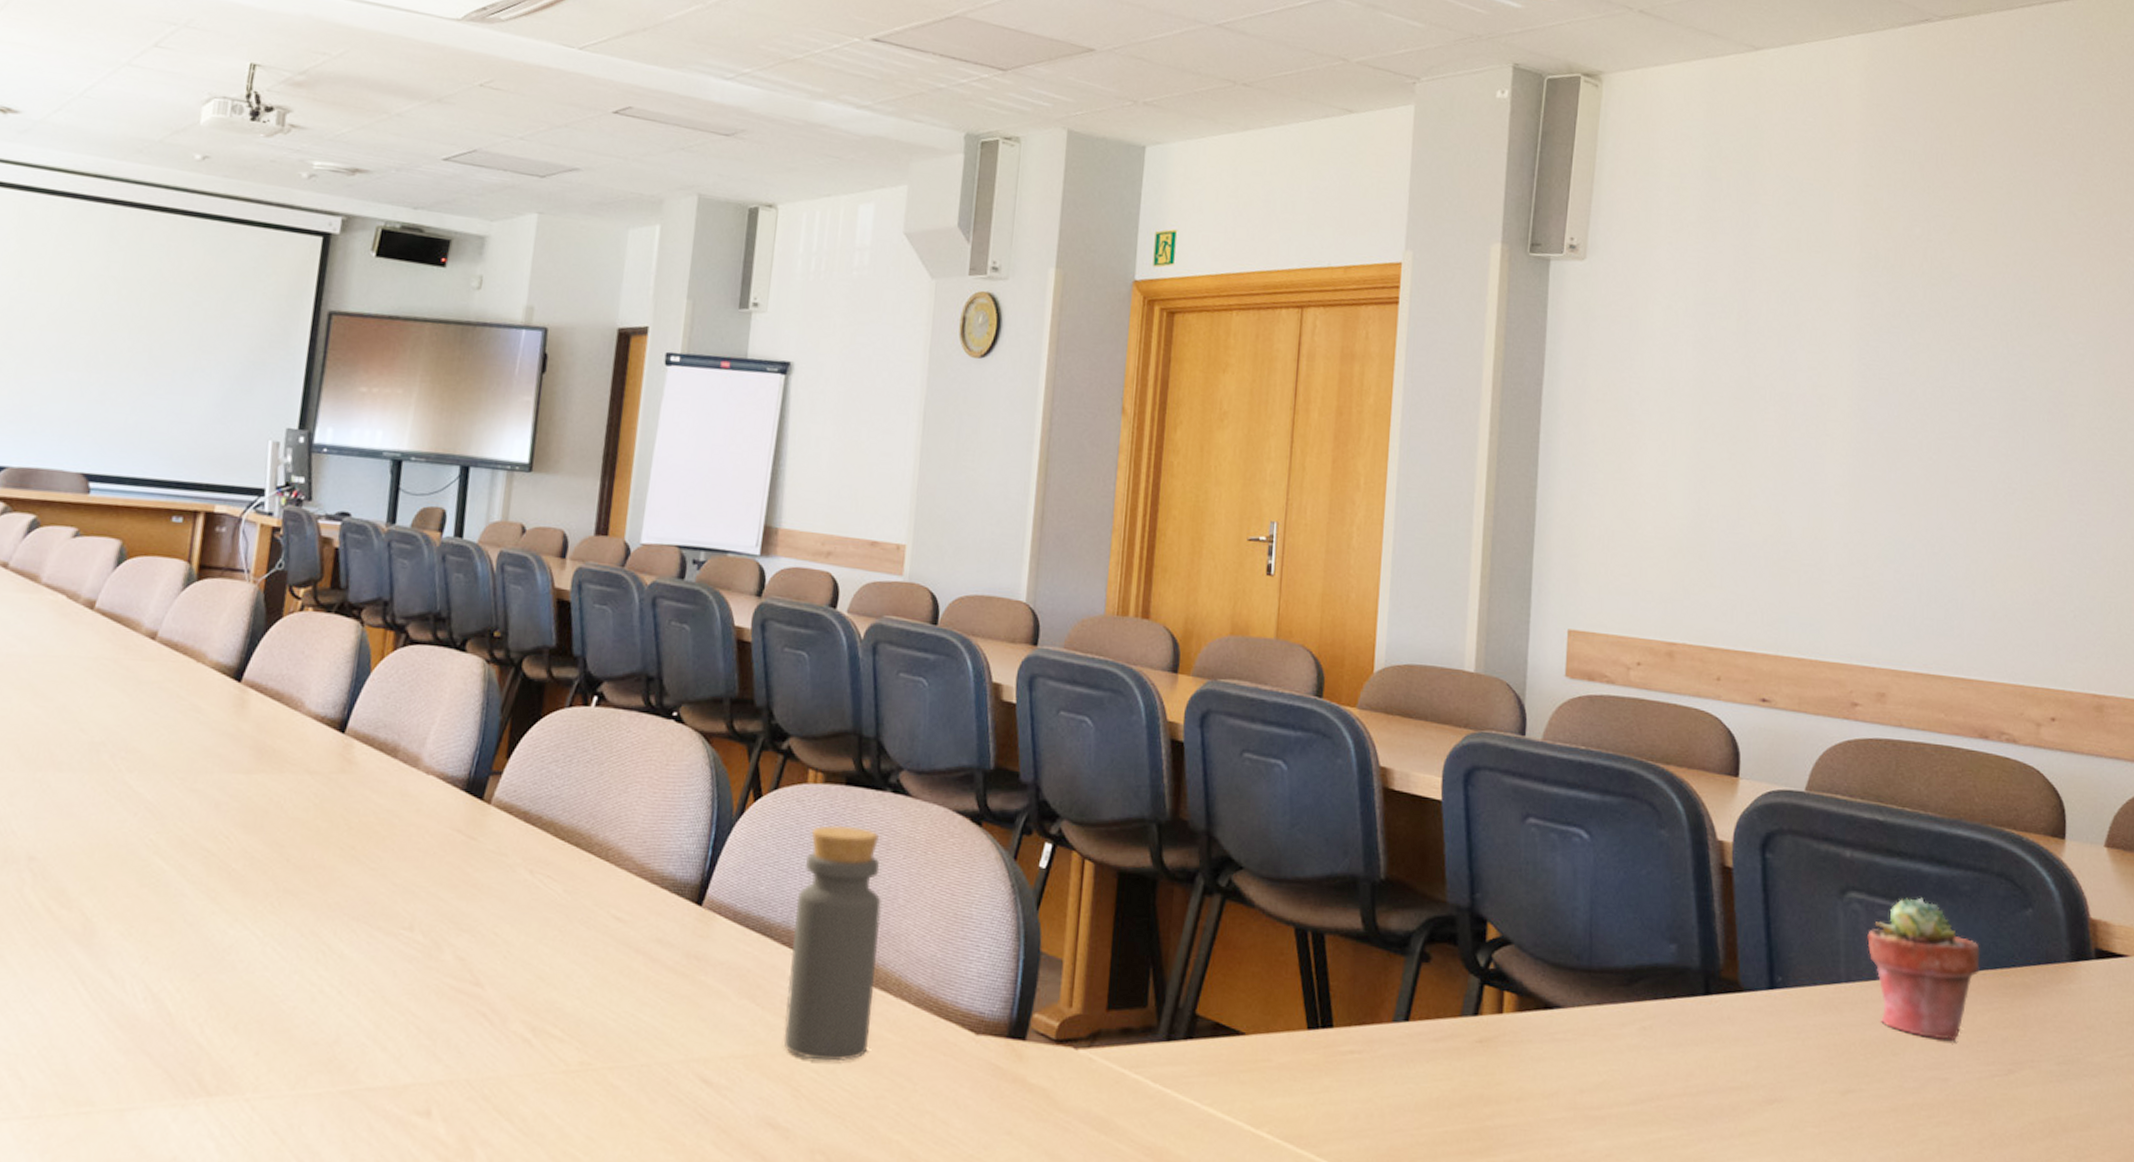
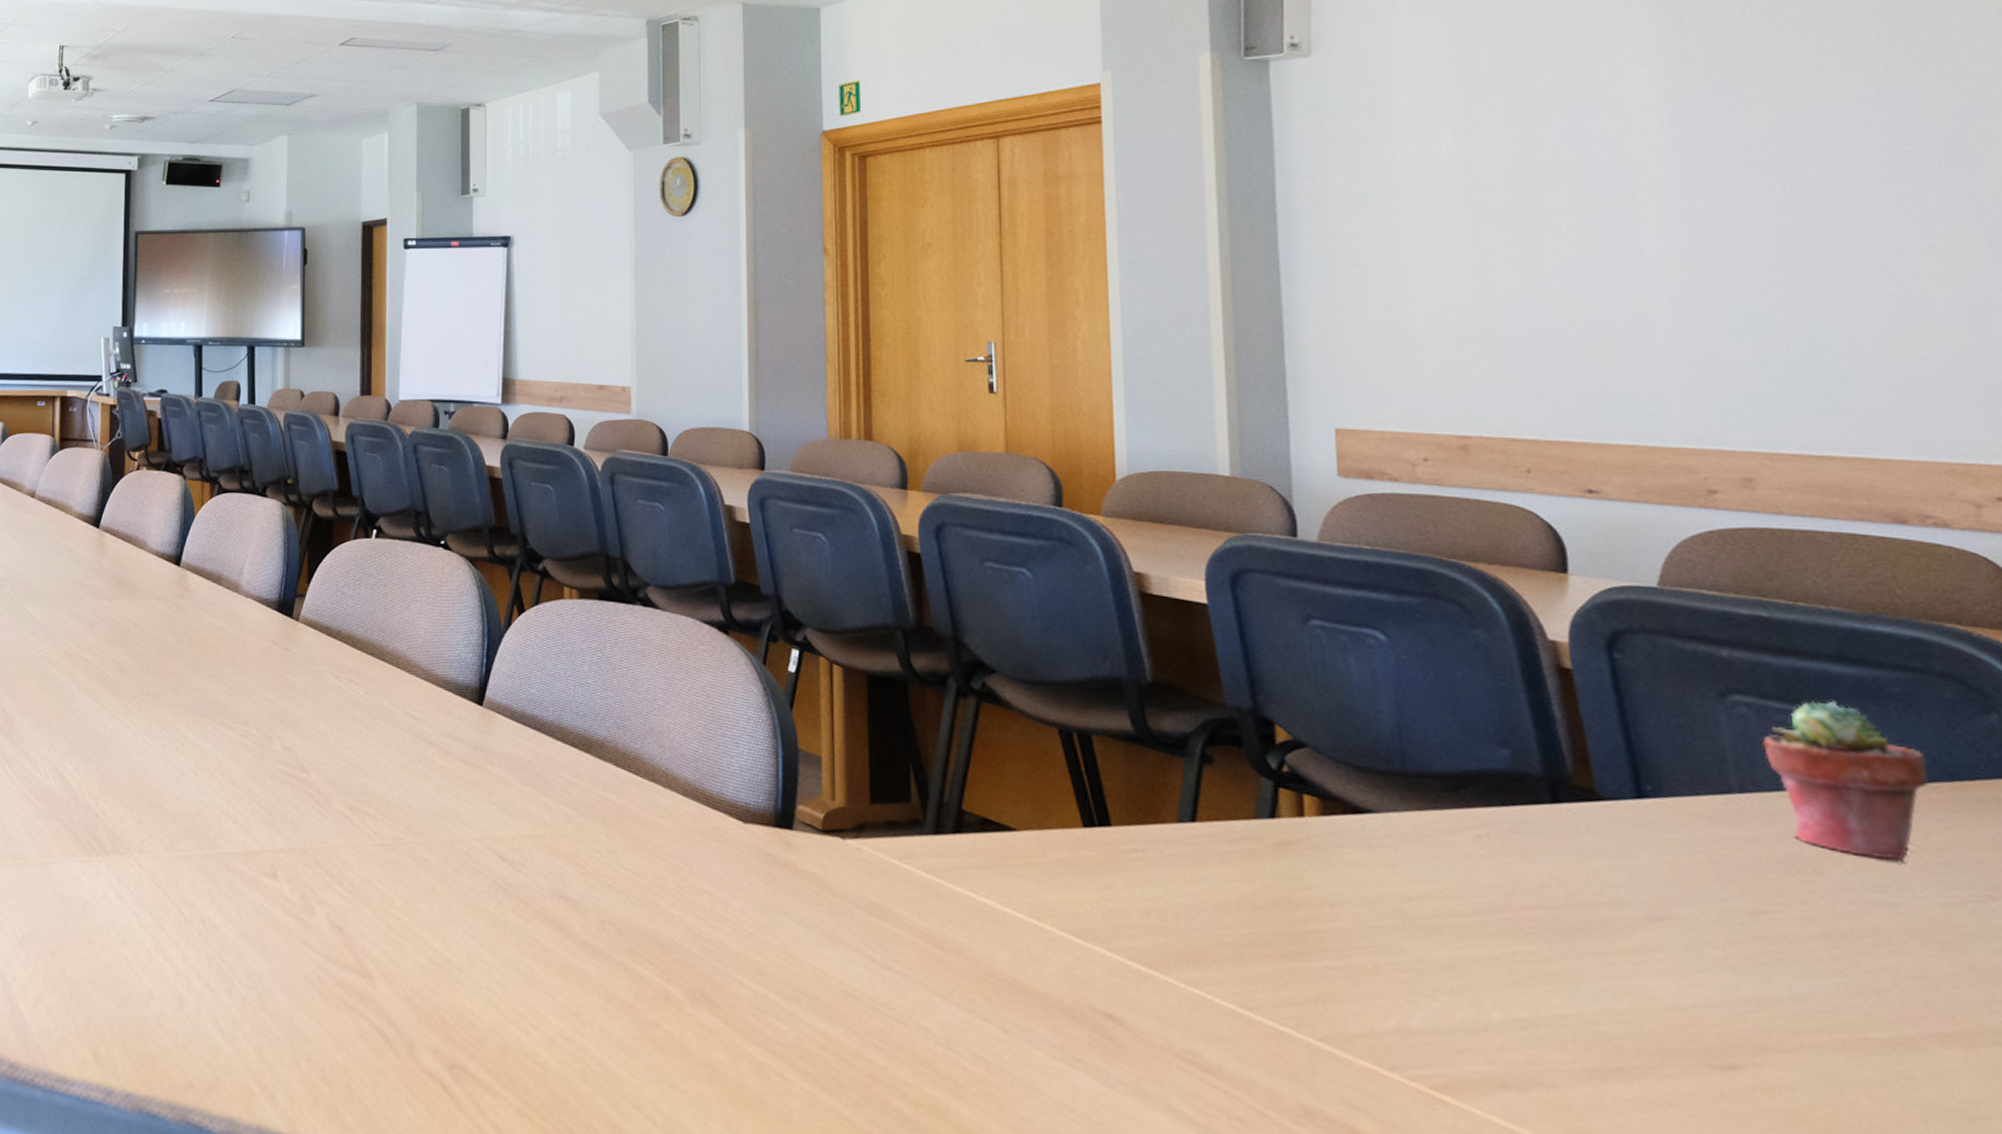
bottle: present [784,825,881,1061] -> none [565,635,644,843]

